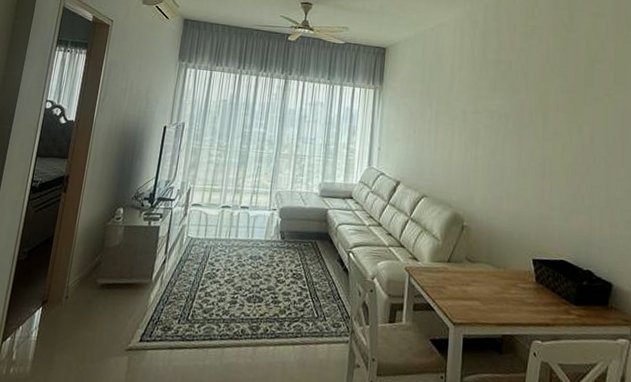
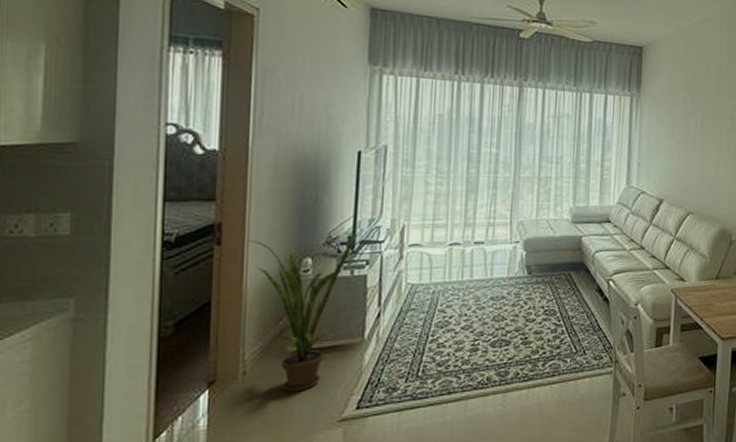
house plant: none [84,190,158,319] -> present [249,232,359,392]

